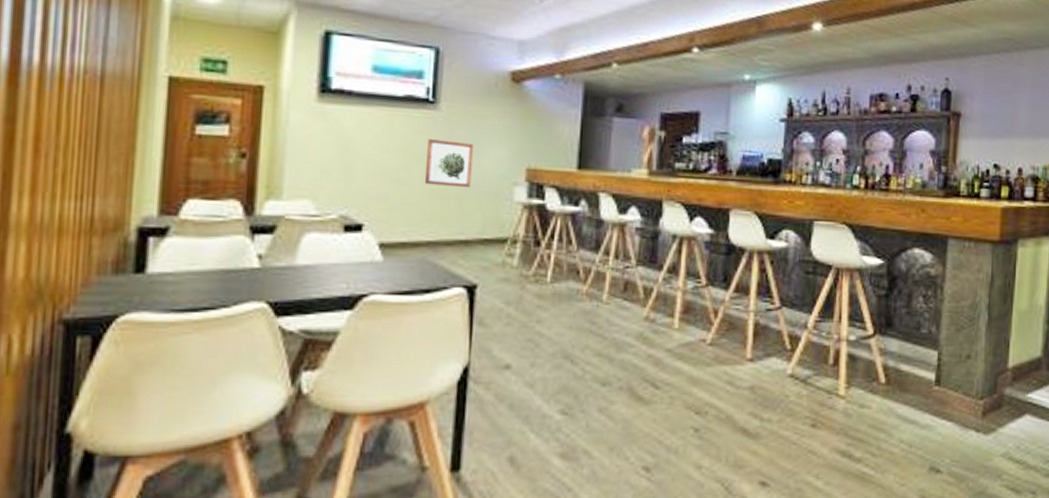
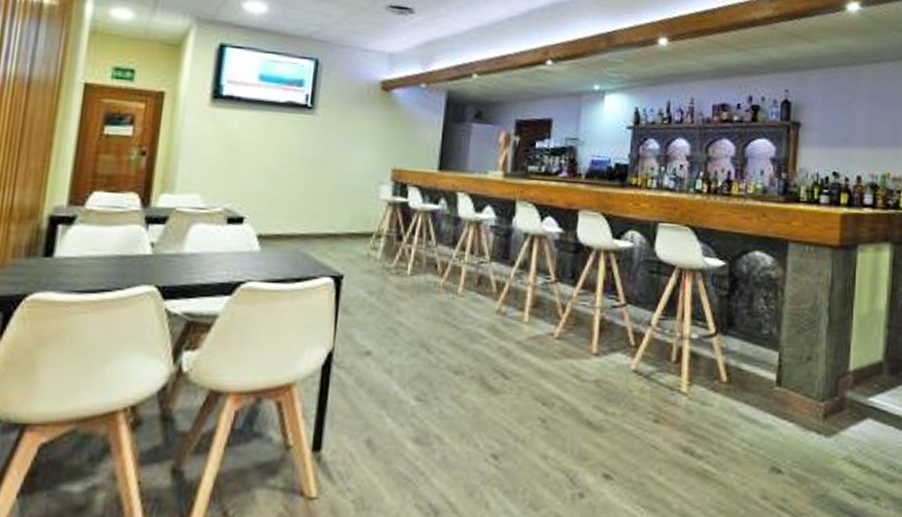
wall art: present [424,139,473,188] -> none [300,141,345,186]

